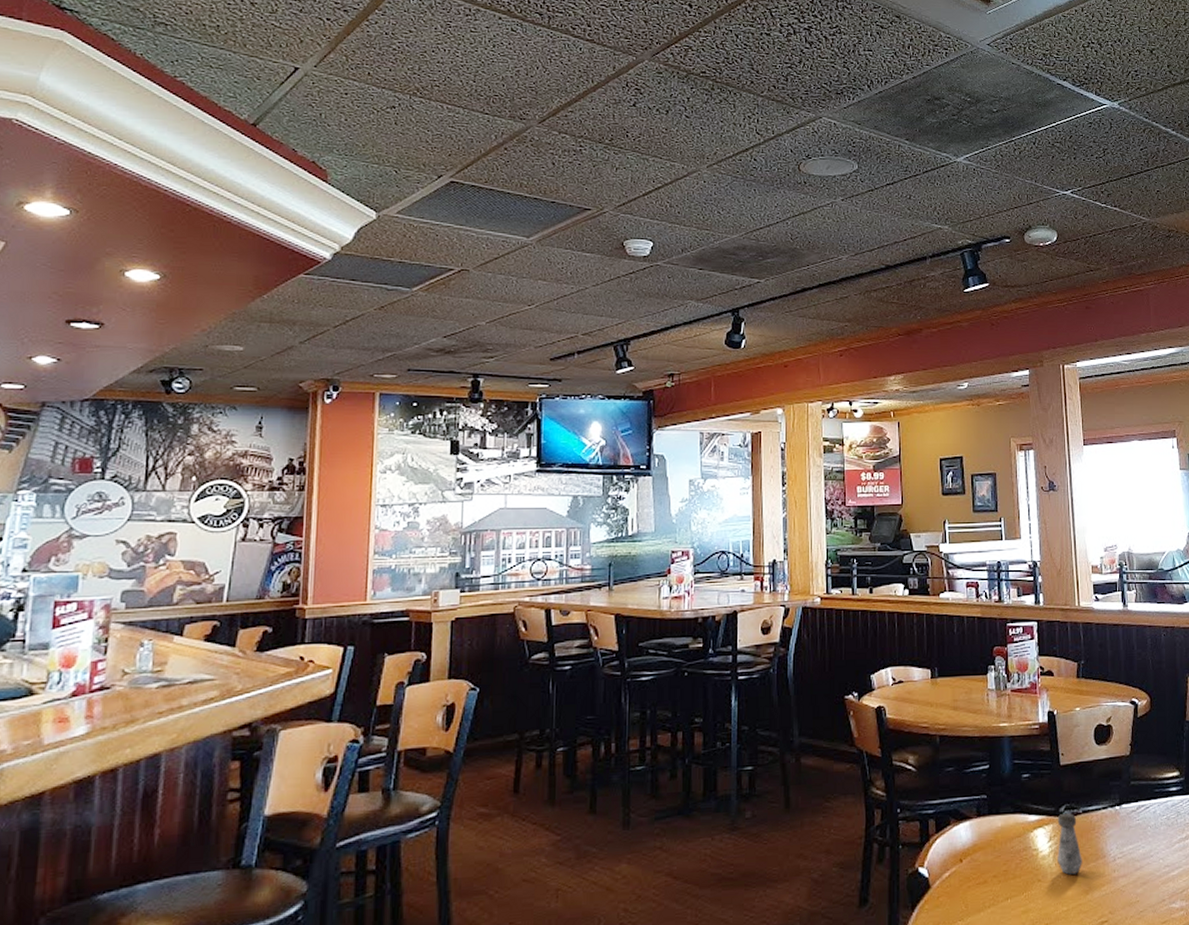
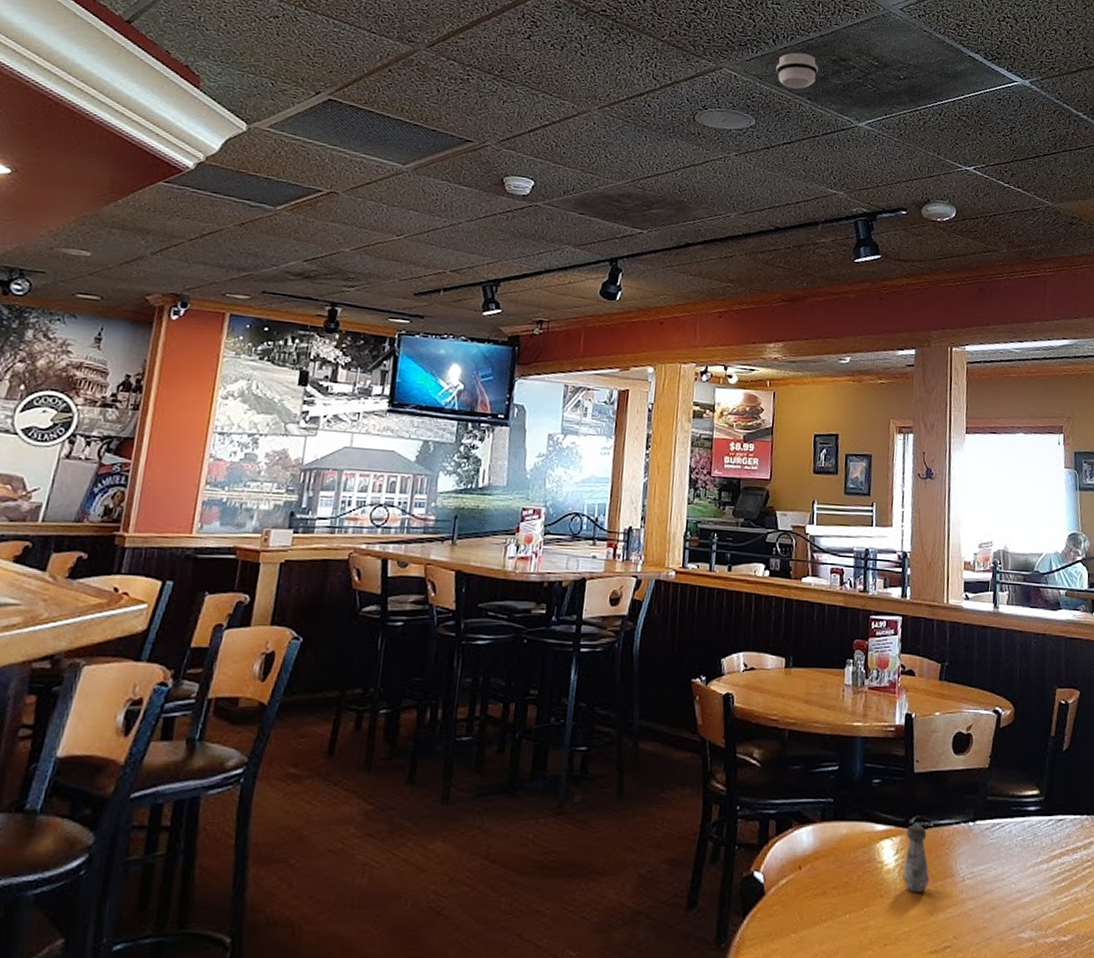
smoke detector: none [873,95,915,131] -> present [776,52,819,89]

